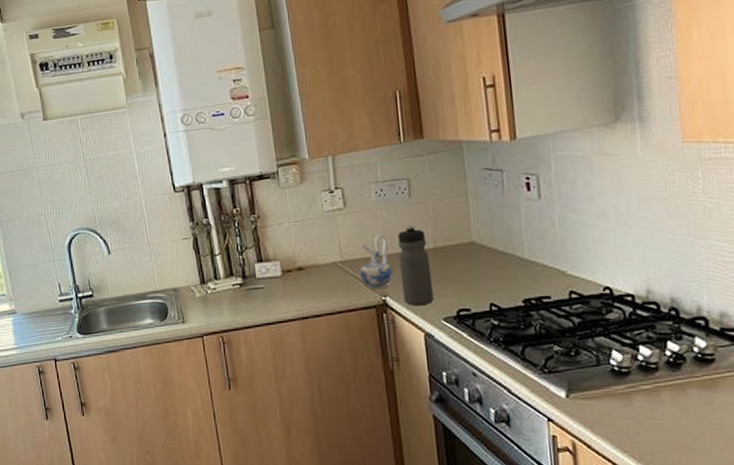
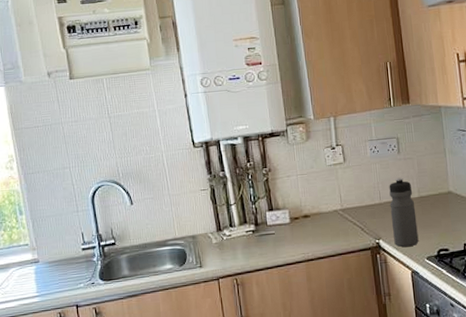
ceramic pitcher: present [359,234,393,290] -> none [357,185,385,234]

